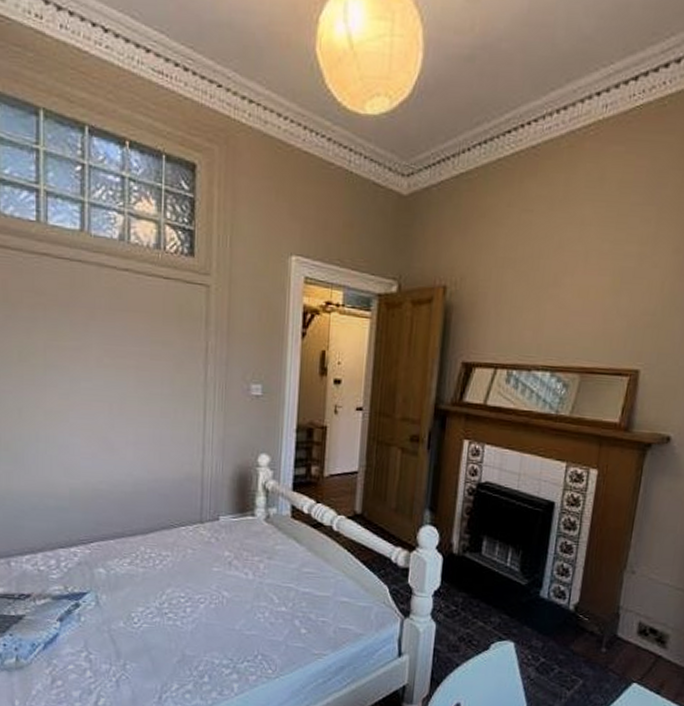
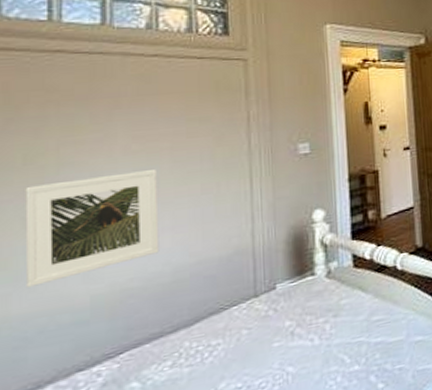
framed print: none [21,381,124,470] -> present [25,170,160,287]

